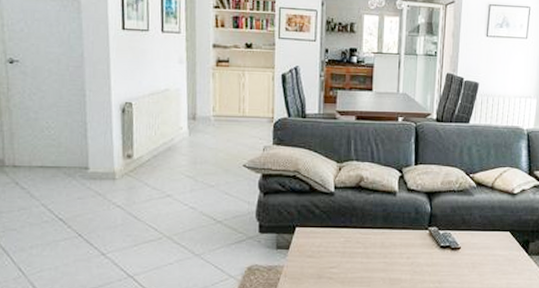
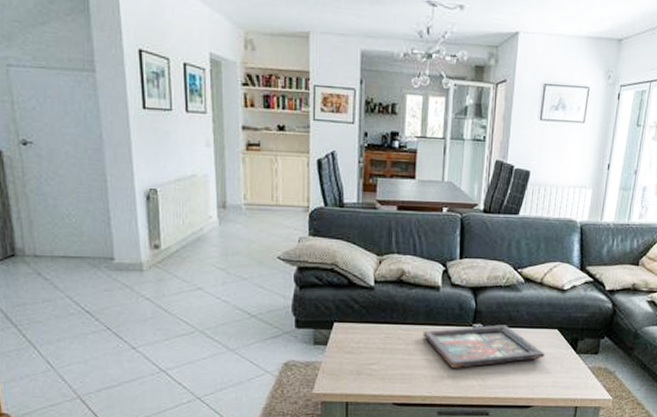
decorative tray: none [381,228,498,271] -> present [423,325,545,368]

